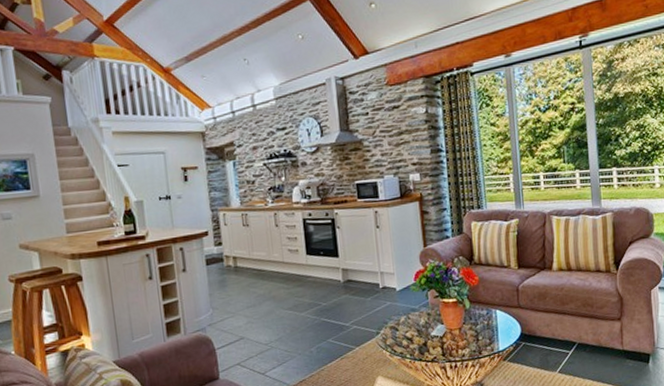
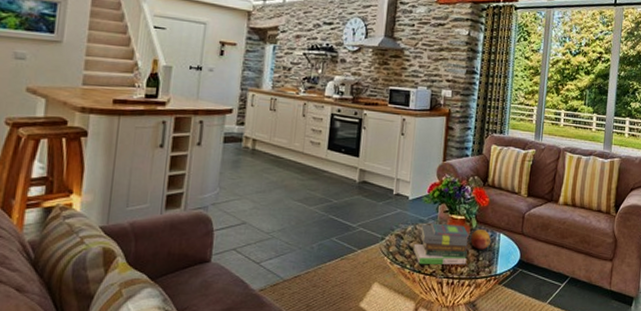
books: none [409,307,466,352] -> present [413,223,469,265]
fruit: none [465,309,488,330] -> present [470,229,491,250]

